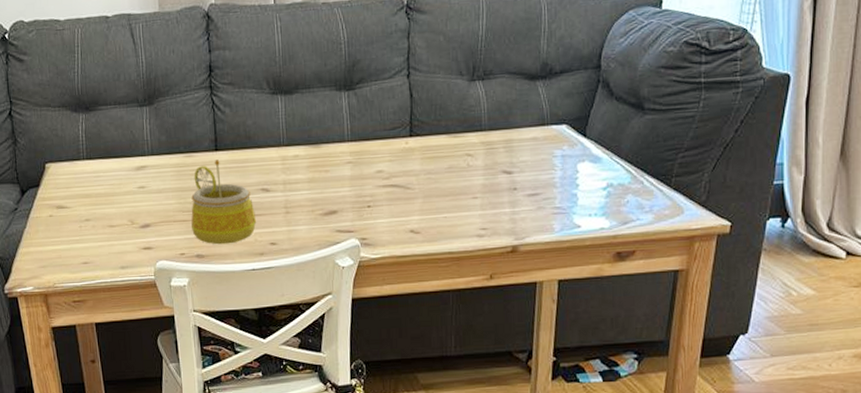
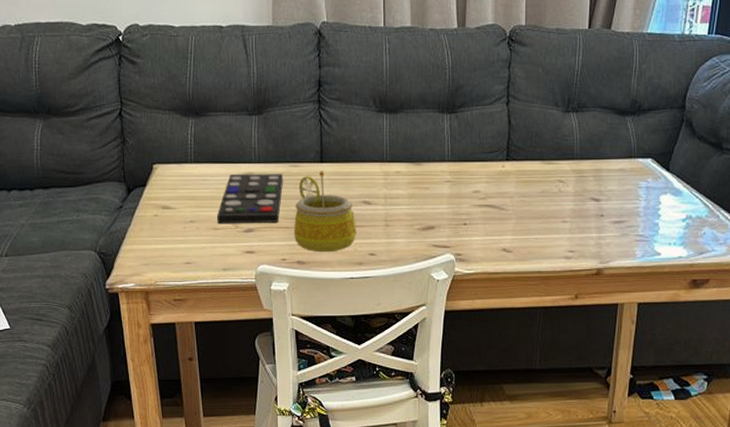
remote control: none [112,165,178,221] -> present [217,174,283,224]

